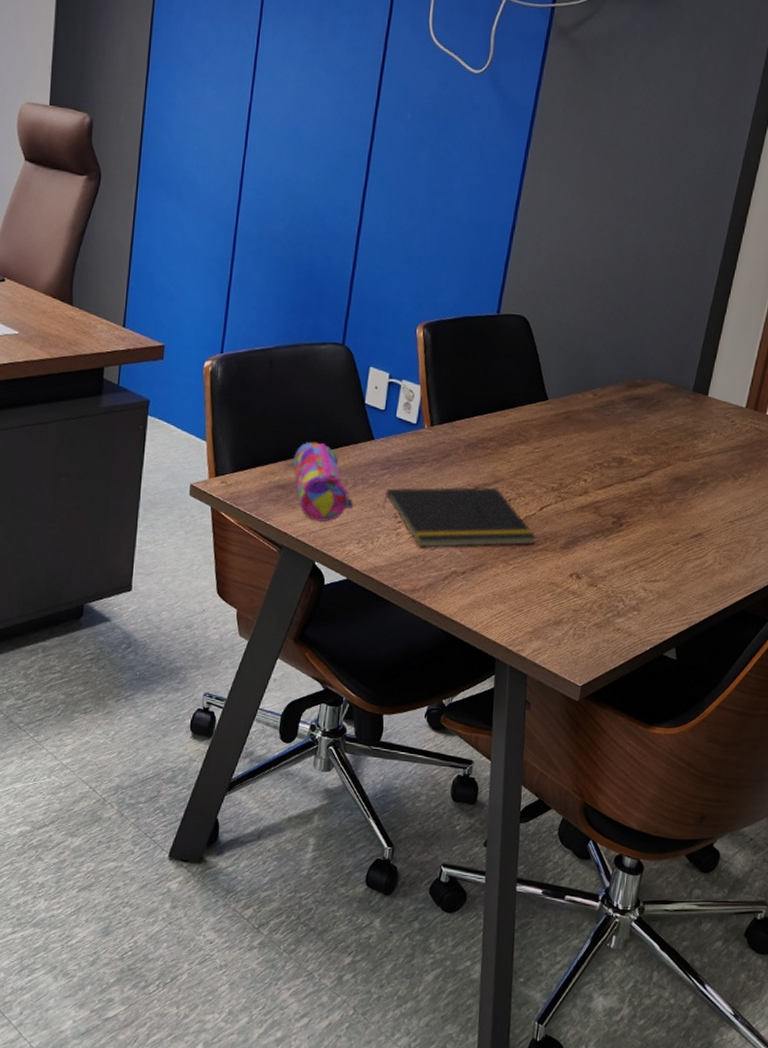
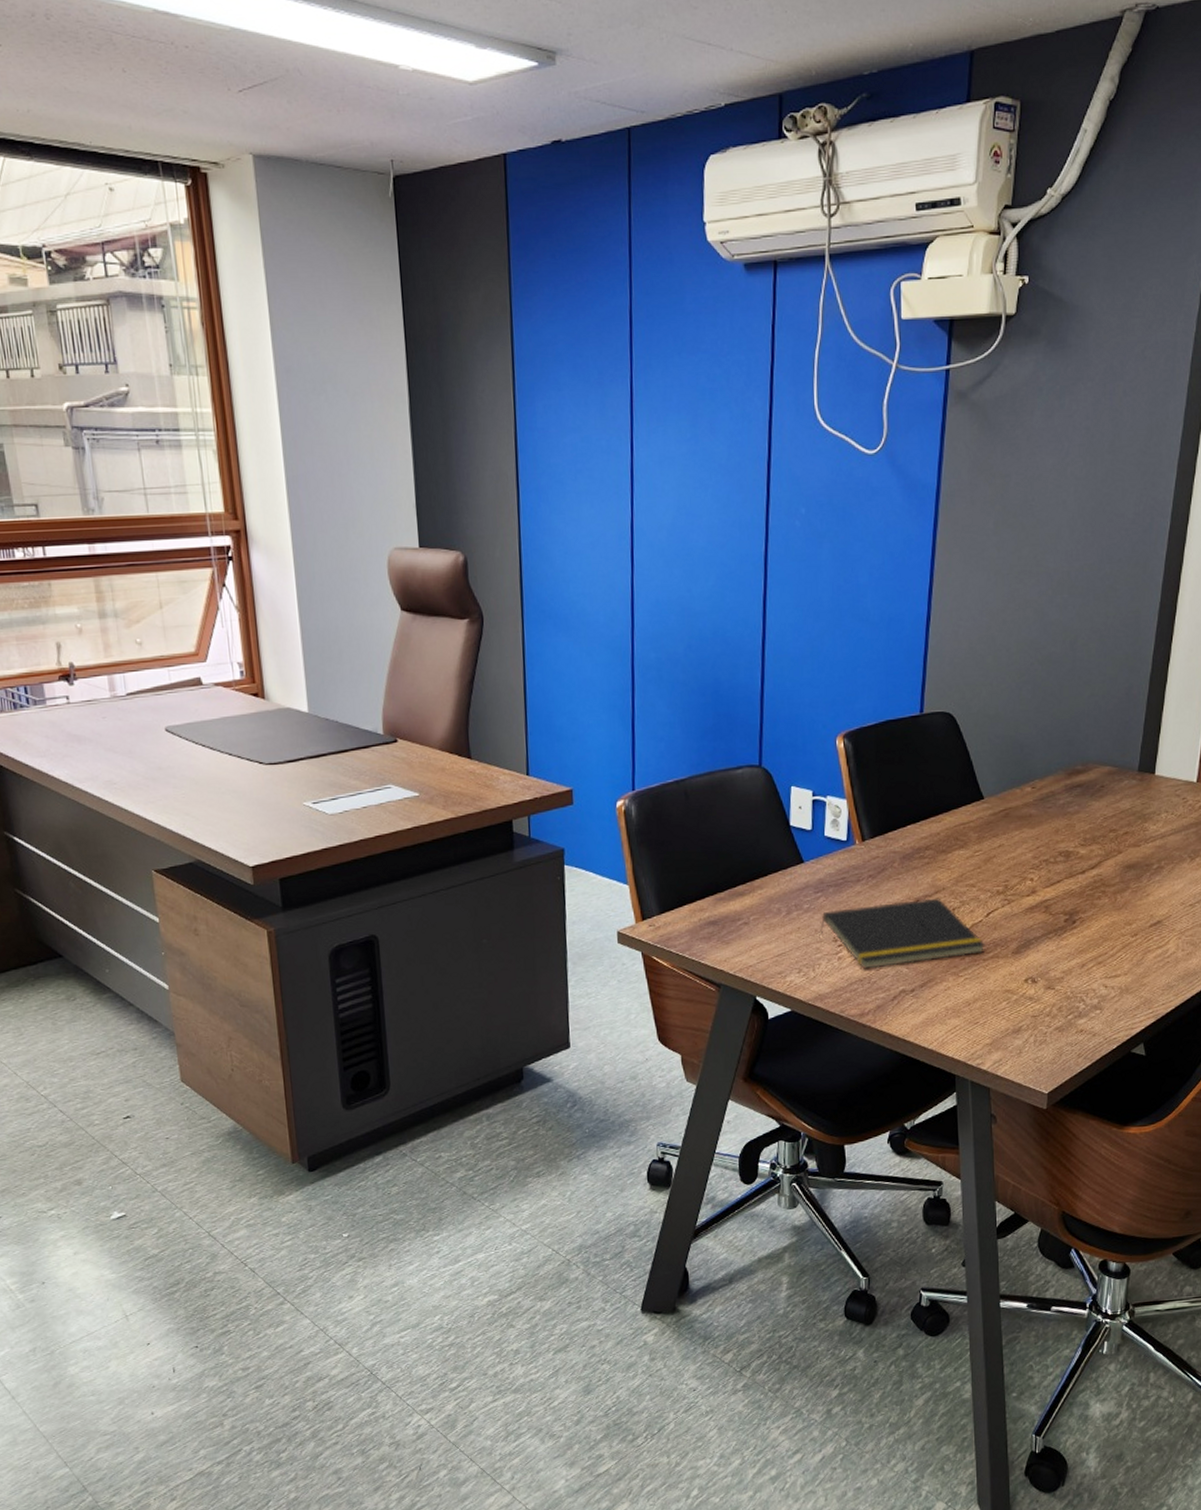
pencil case: present [292,442,353,523] -> none [720,872,789,956]

